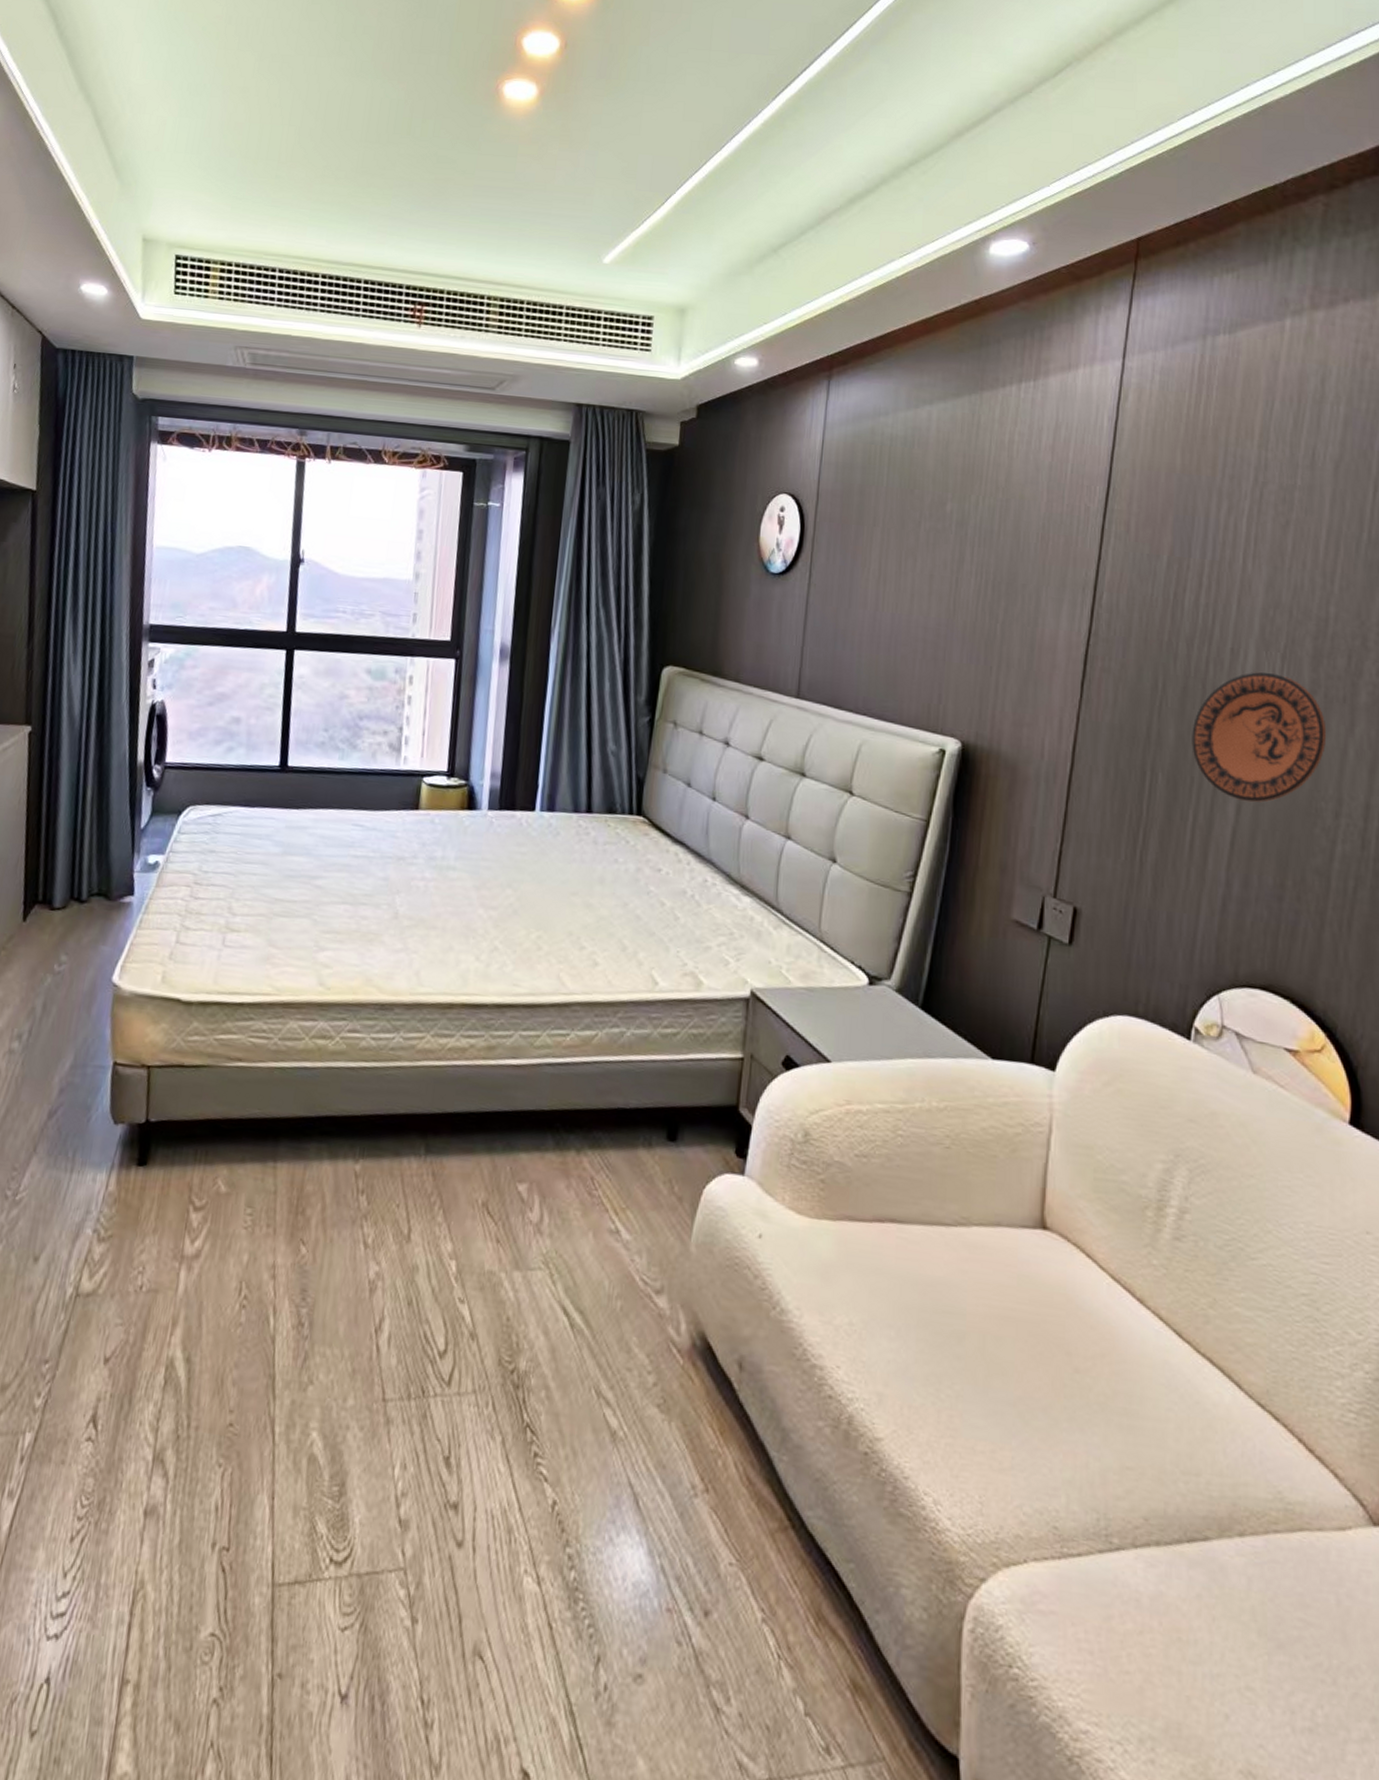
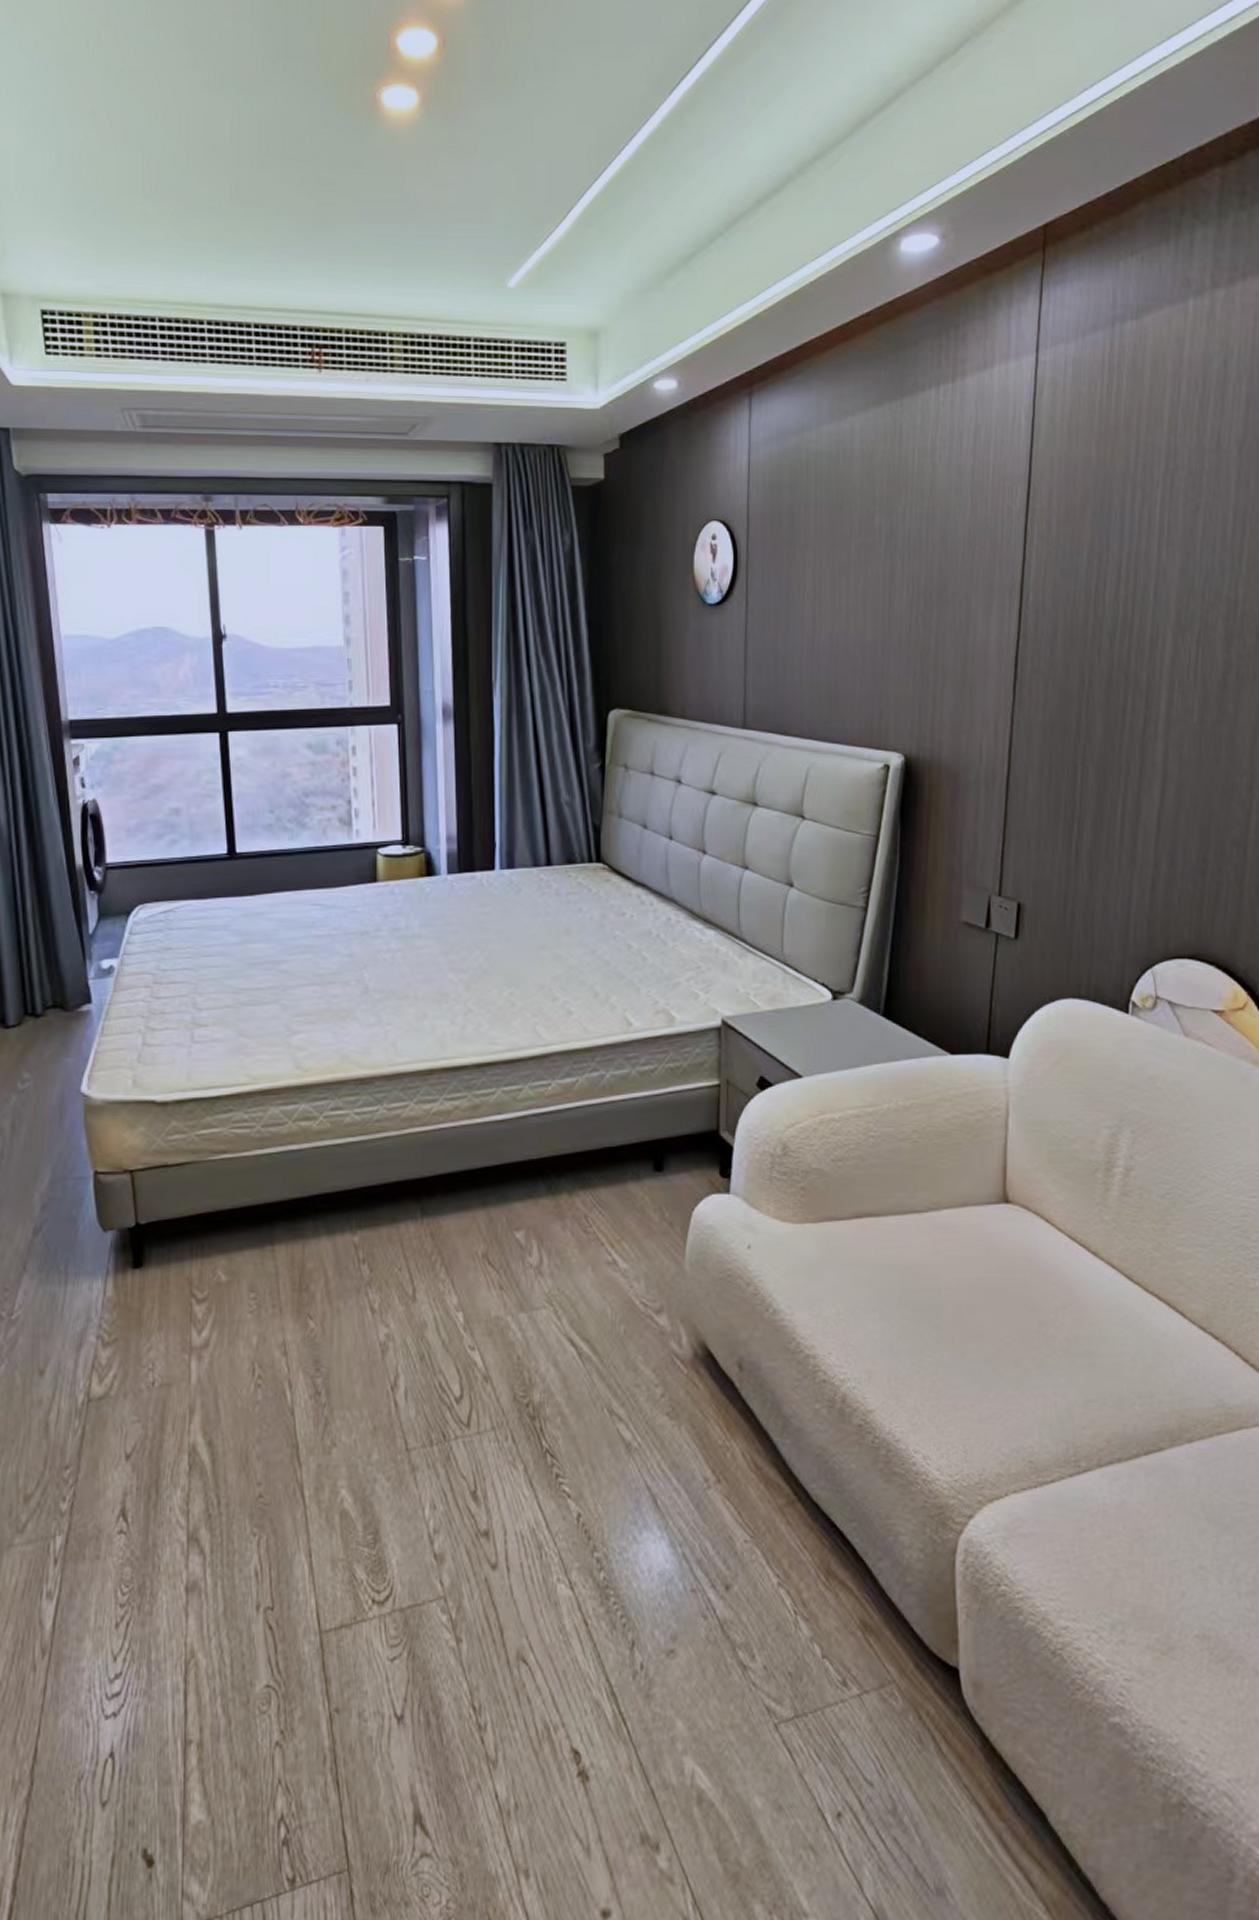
decorative plate: present [1192,672,1327,803] -> none [1117,658,1240,785]

